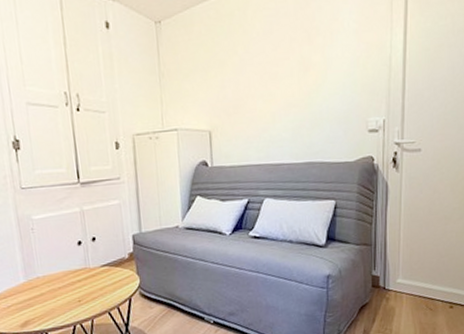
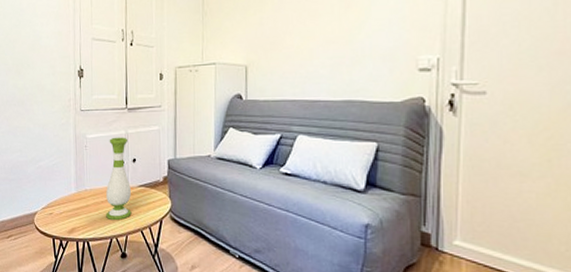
vase: none [61,214,96,307] -> present [106,137,132,221]

